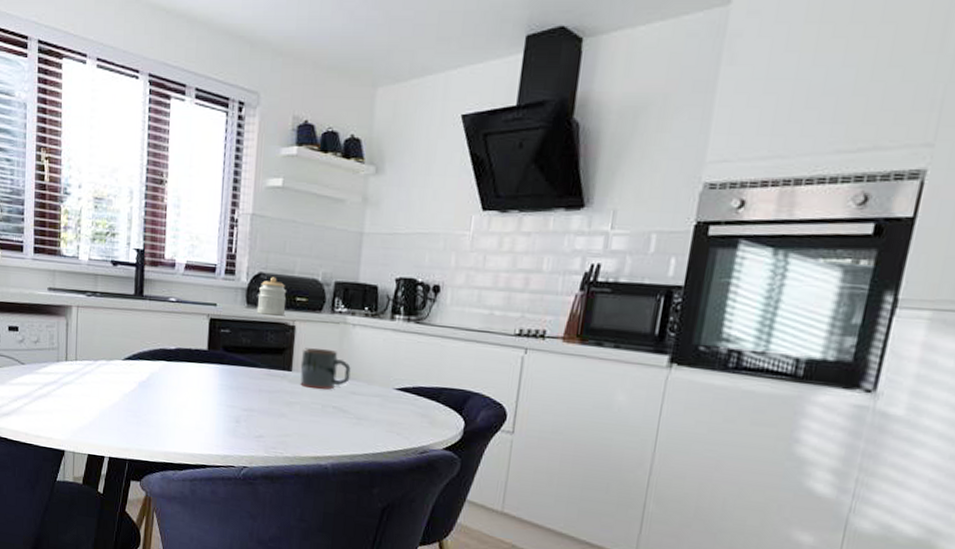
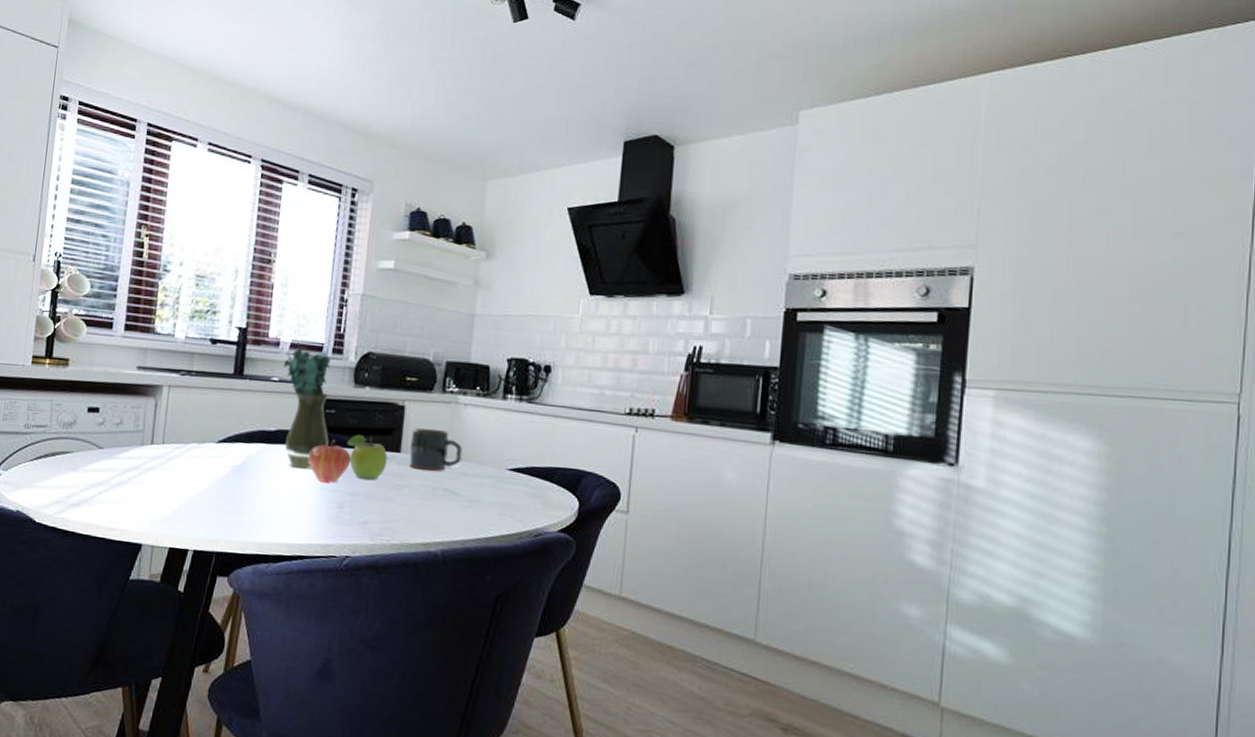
vase: none [179,264,225,386] -> present [283,343,331,469]
fruit: none [206,358,246,399] -> present [308,440,351,483]
fruit: none [241,353,280,397] -> present [347,434,388,480]
jar: present [256,277,287,316] -> none [364,356,397,396]

